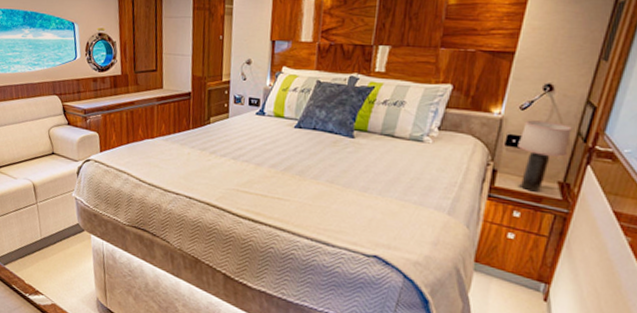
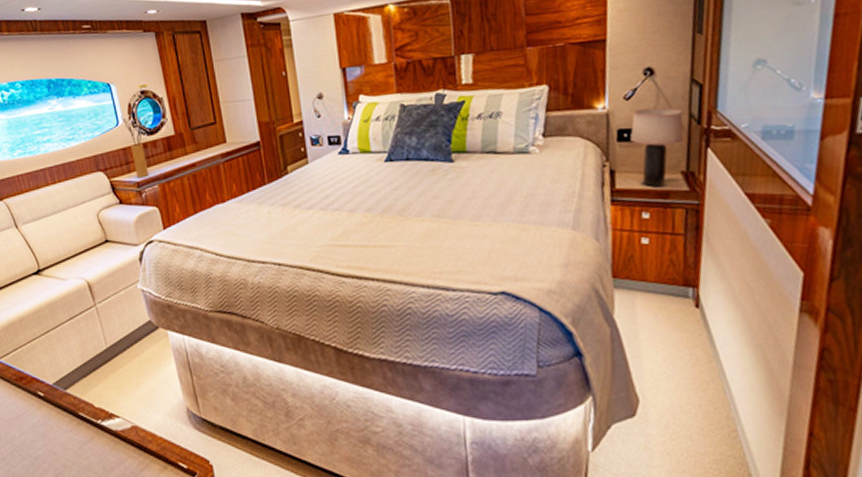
vase: none [79,52,102,107] -> present [120,116,149,179]

